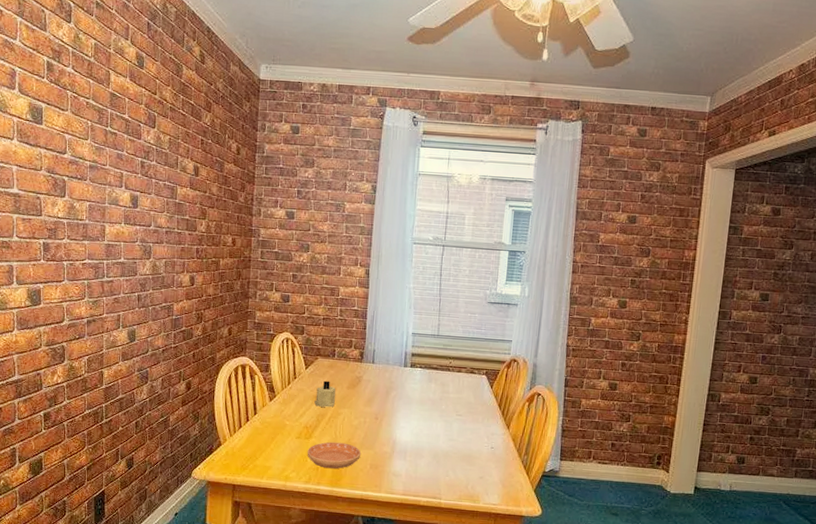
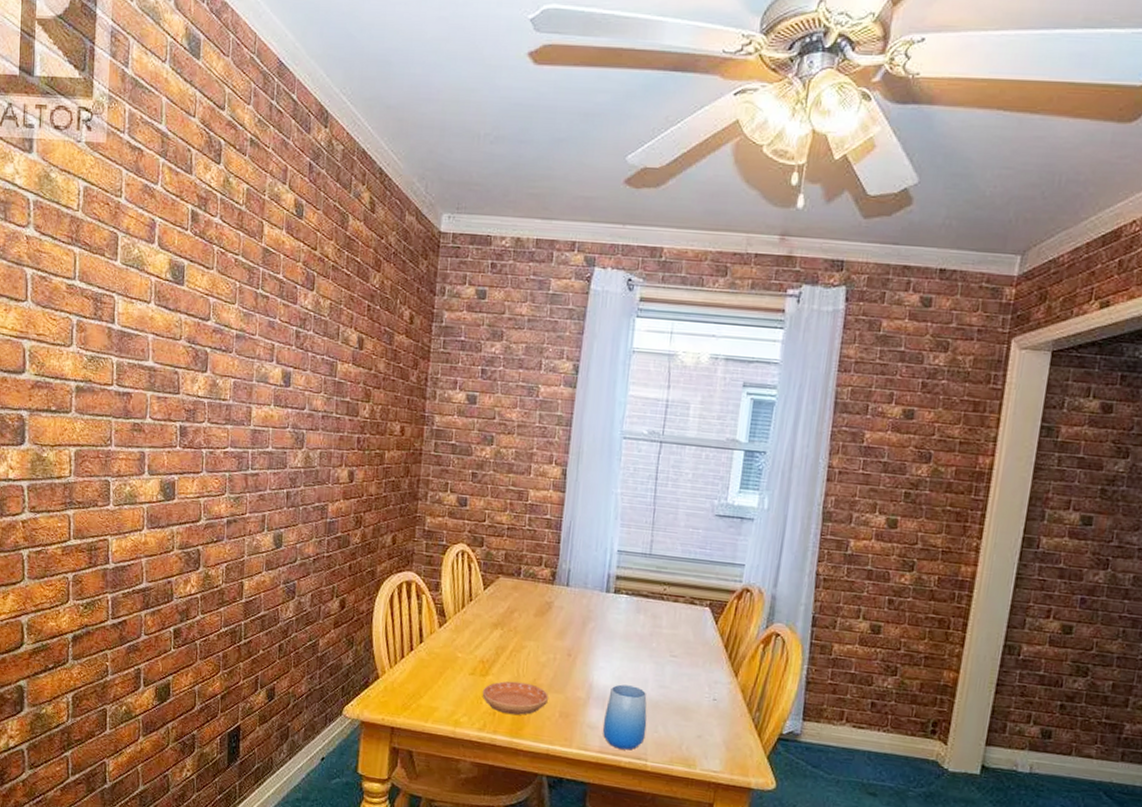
candle: present [314,380,336,408] -> none [493,605,520,639]
cup: none [405,440,440,492] -> present [603,684,647,751]

